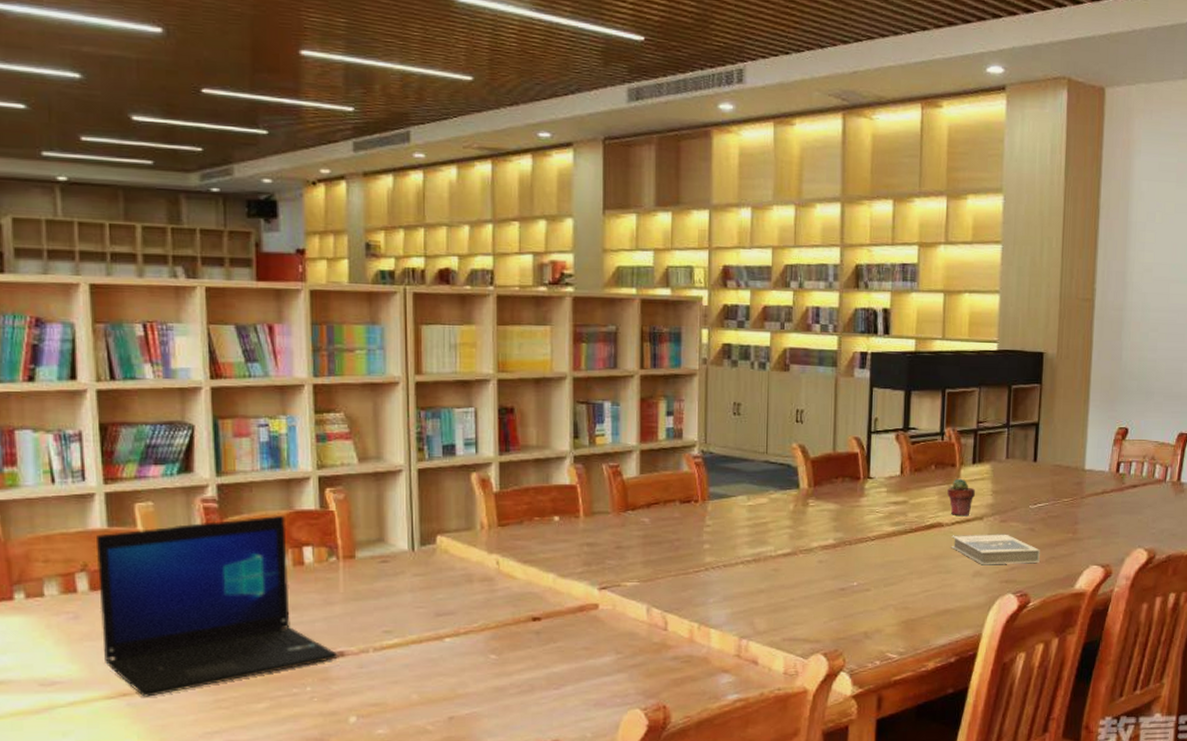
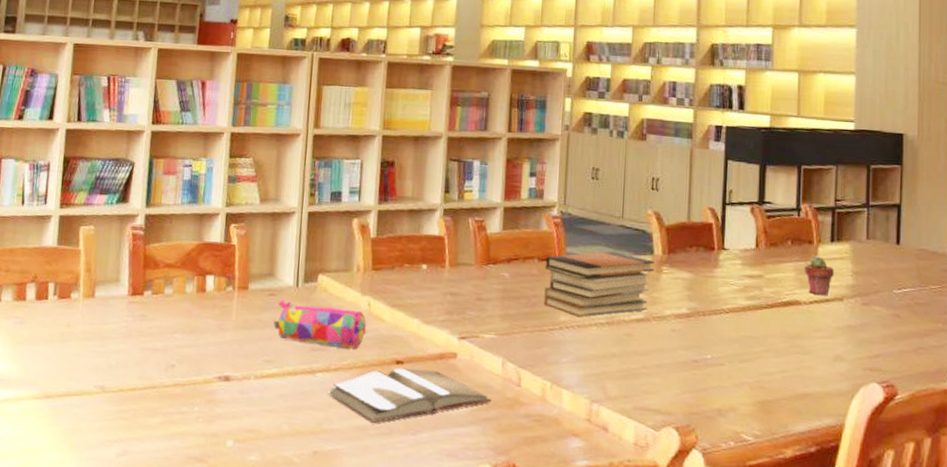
laptop: present [96,515,338,697] -> none [37,245,224,401]
pencil case: none [389,566,496,611] -> present [273,300,366,349]
hardback book: none [460,623,638,682] -> present [328,368,492,423]
book stack: none [687,488,801,556] -> present [544,251,655,317]
hardback book: present [951,534,1040,565] -> none [809,314,907,352]

